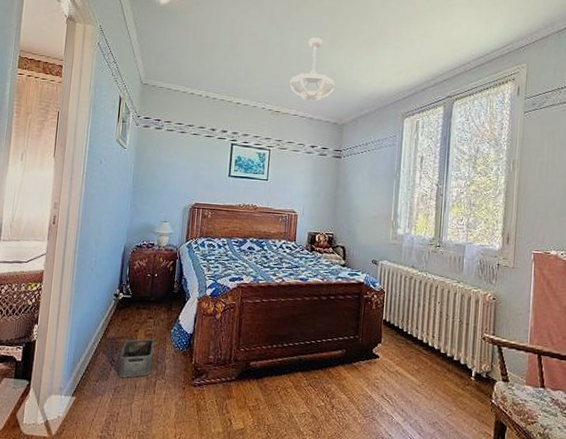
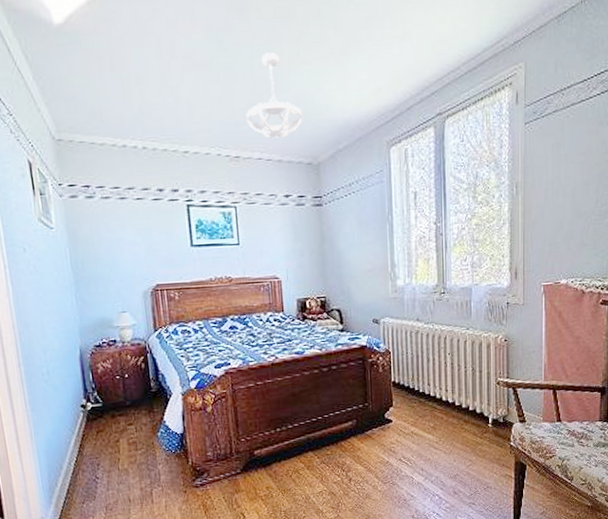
storage bin: present [119,338,154,378] -> none [104,446,144,494]

